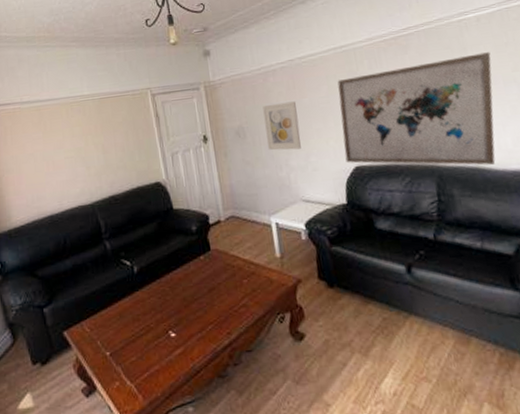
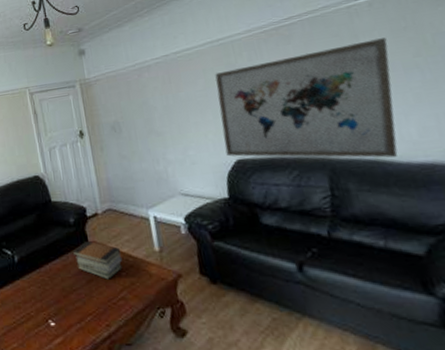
book stack: none [194,248,245,288] -> present [72,240,123,280]
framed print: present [262,101,301,151] -> none [138,95,179,144]

